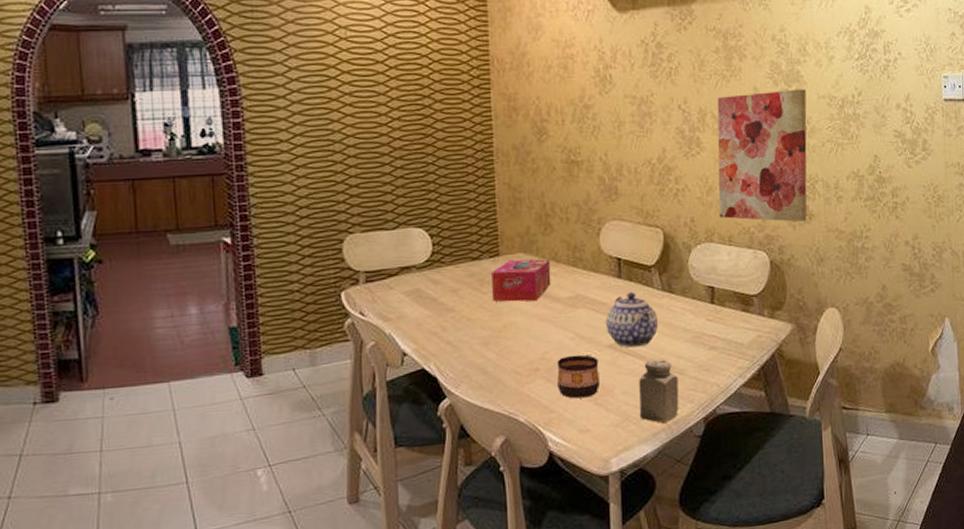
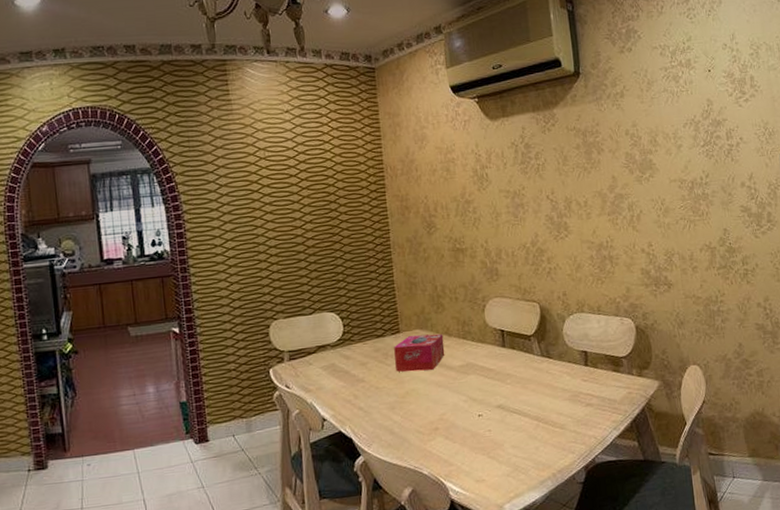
cup: present [556,354,600,399] -> none [453,414,491,453]
teapot: present [605,291,659,348] -> none [493,358,540,407]
salt shaker: present [639,359,679,423] -> none [525,416,562,472]
wall art: present [717,89,807,223] -> none [580,174,667,292]

